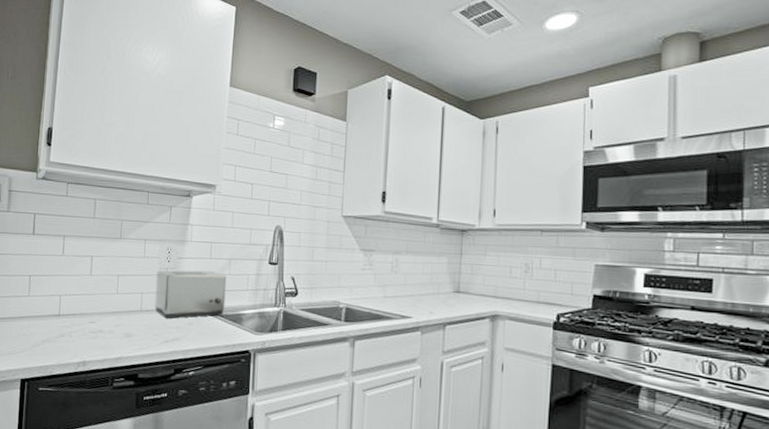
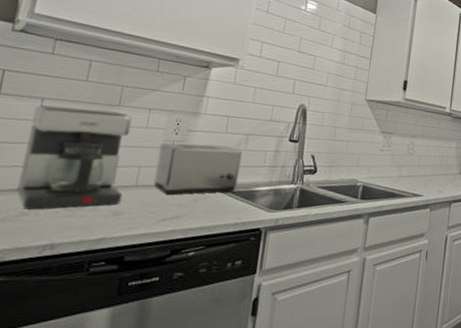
coffee maker: none [55,242,132,331] -> present [17,105,133,209]

